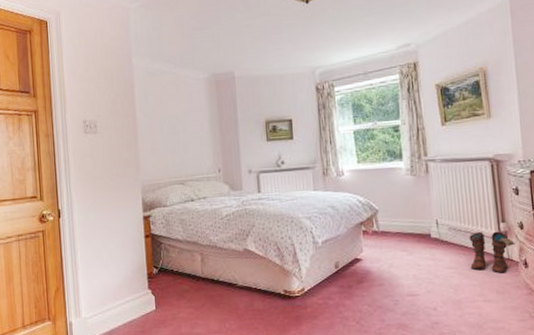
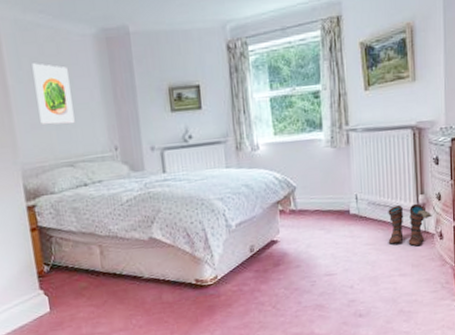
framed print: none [156,100,187,150] -> present [32,63,75,125]

